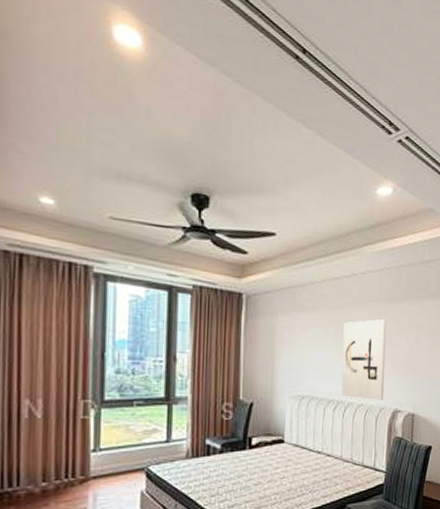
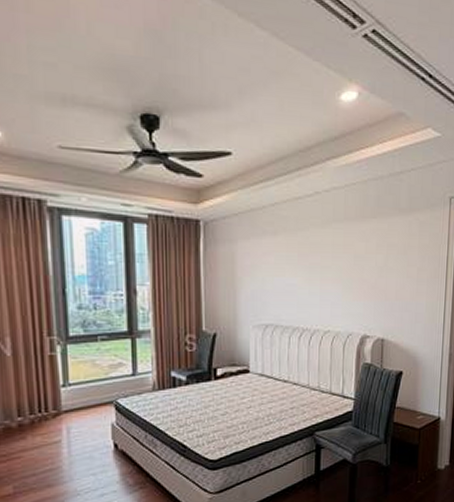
wall art: present [341,318,386,400] -> none [306,239,353,326]

